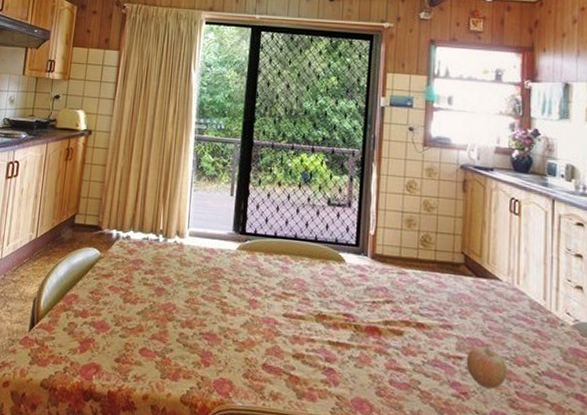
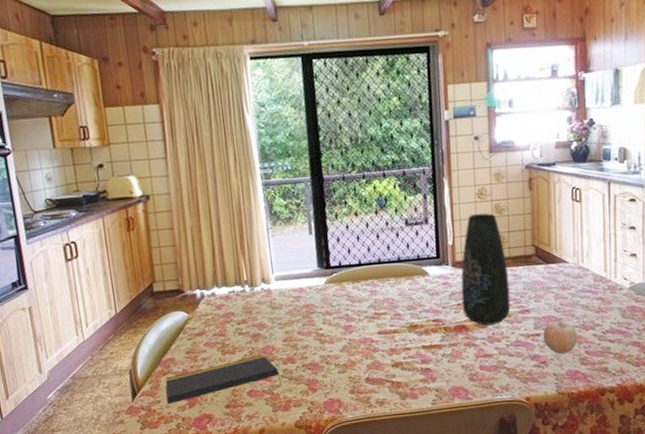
notepad: none [60,311,176,353] -> present [165,354,283,405]
vase: none [377,206,432,335] -> present [461,213,511,326]

